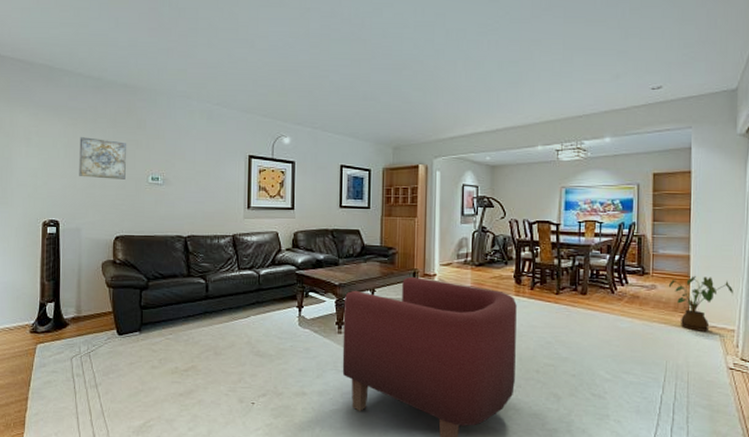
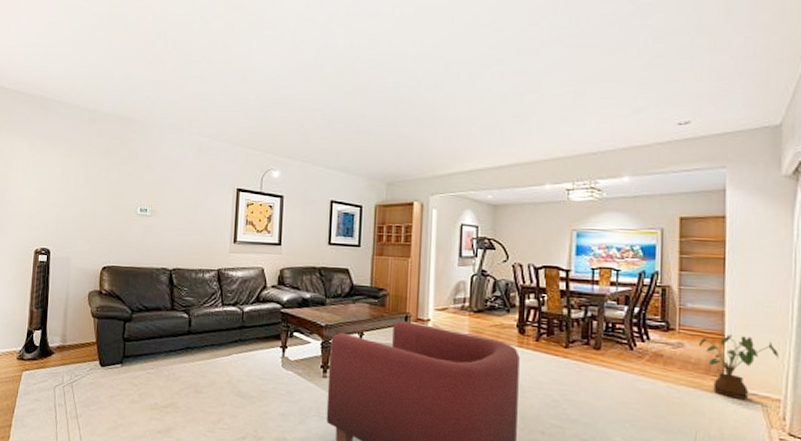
wall art: present [79,137,126,180] -> none [71,167,117,210]

